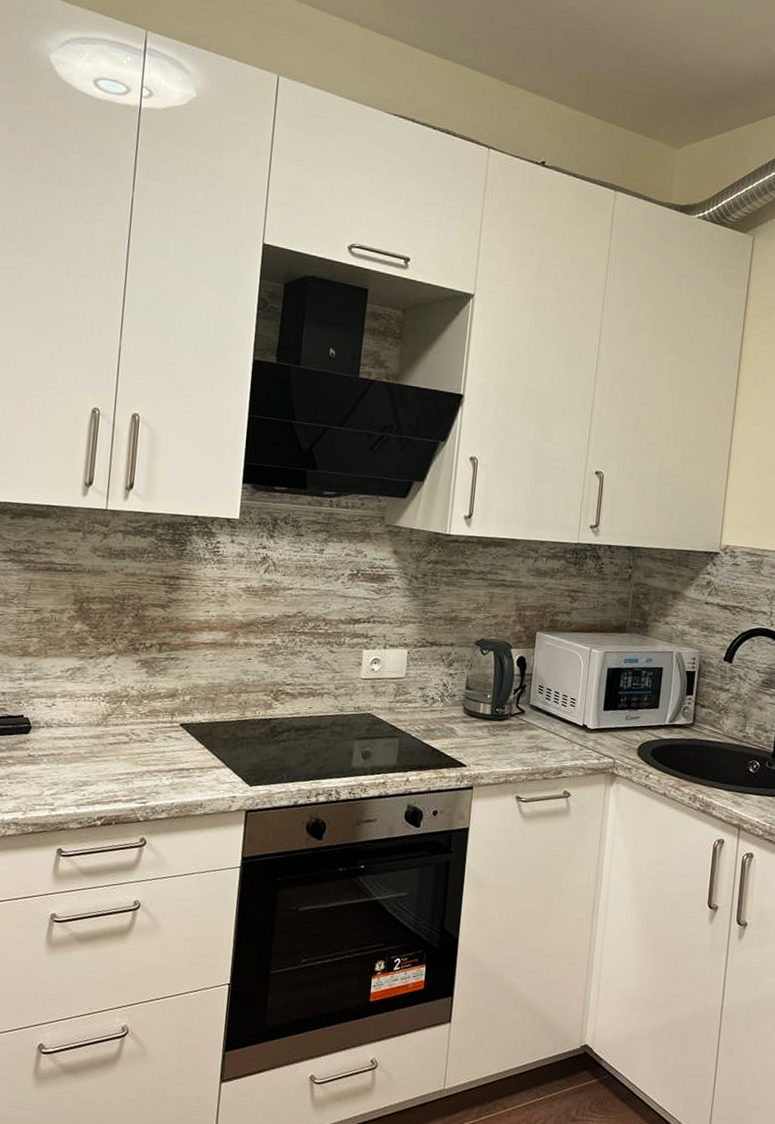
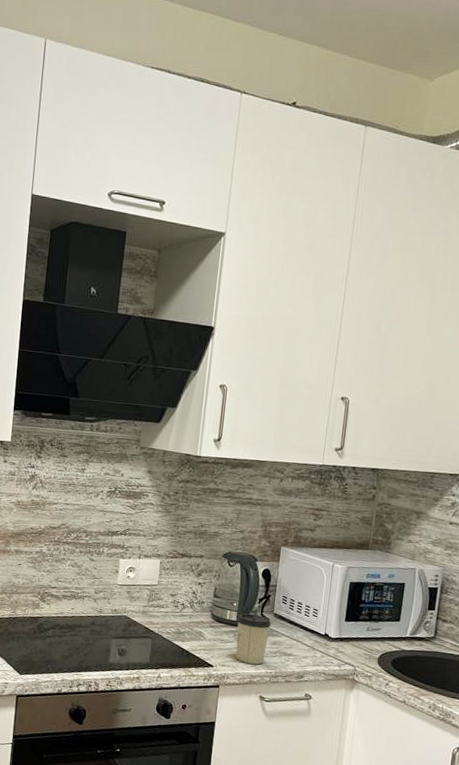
cup: none [490,706,527,762] -> present [235,613,271,665]

